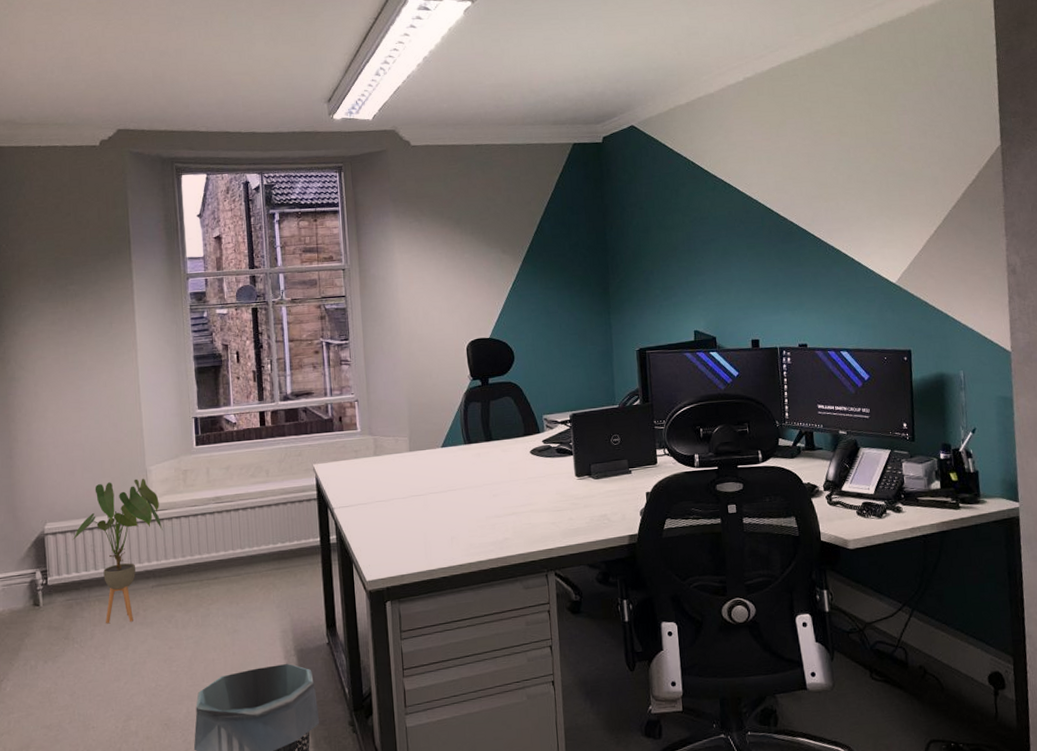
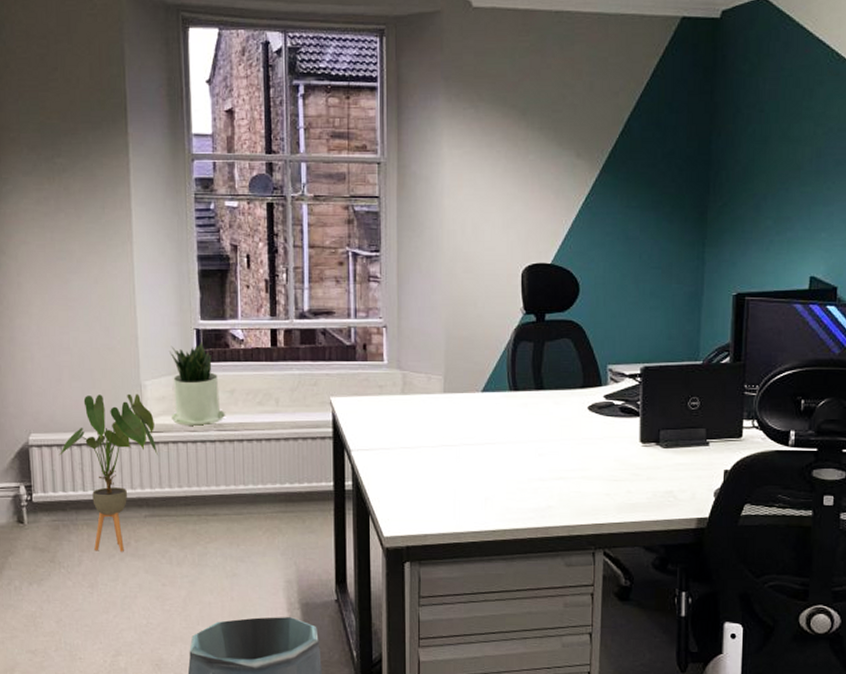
planter: none [171,428,223,502] -> present [170,342,226,426]

